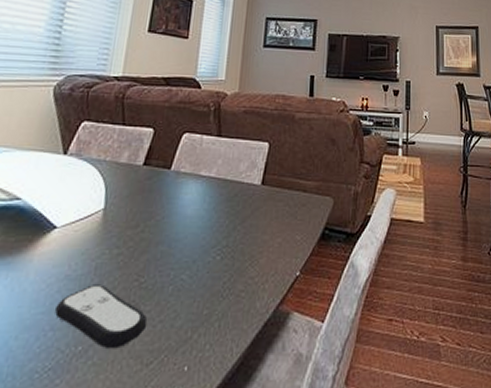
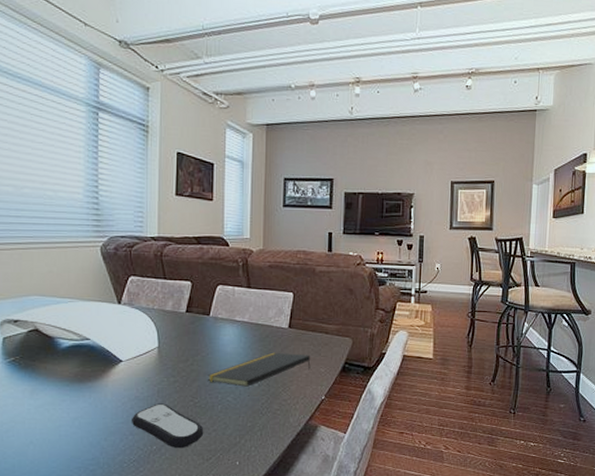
notepad: none [159,215,286,260] -> present [207,352,311,387]

